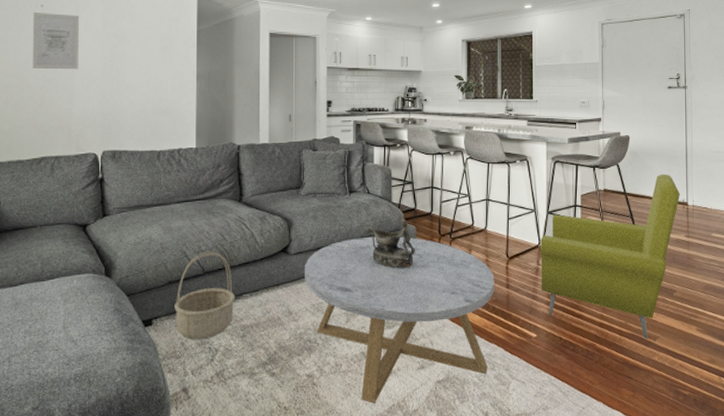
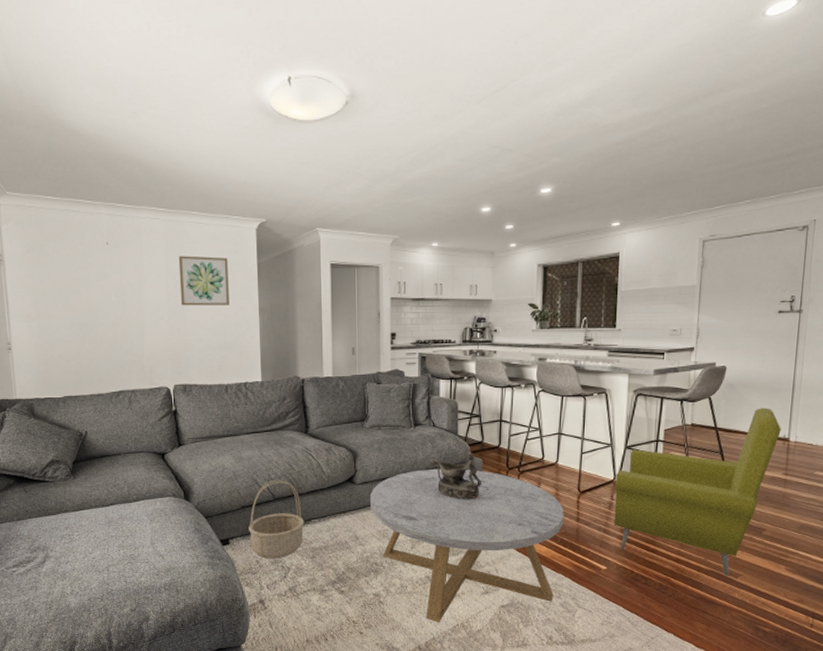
wall art: present [32,11,80,70] -> none [99,249,147,307]
wall art: none [115,20,167,70] -> present [178,256,230,306]

